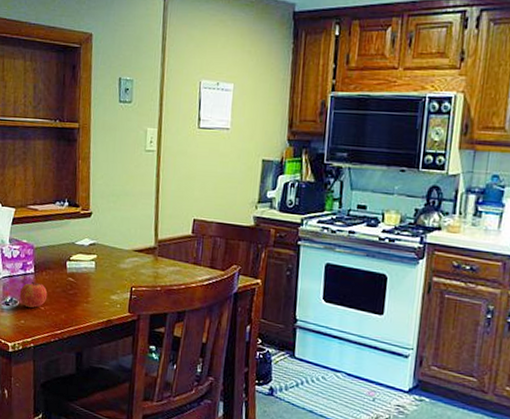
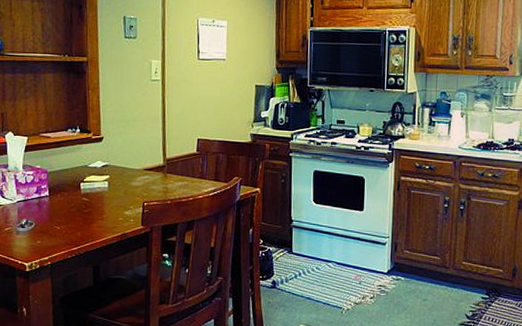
fruit: present [19,281,48,308] -> none [35,203,63,228]

